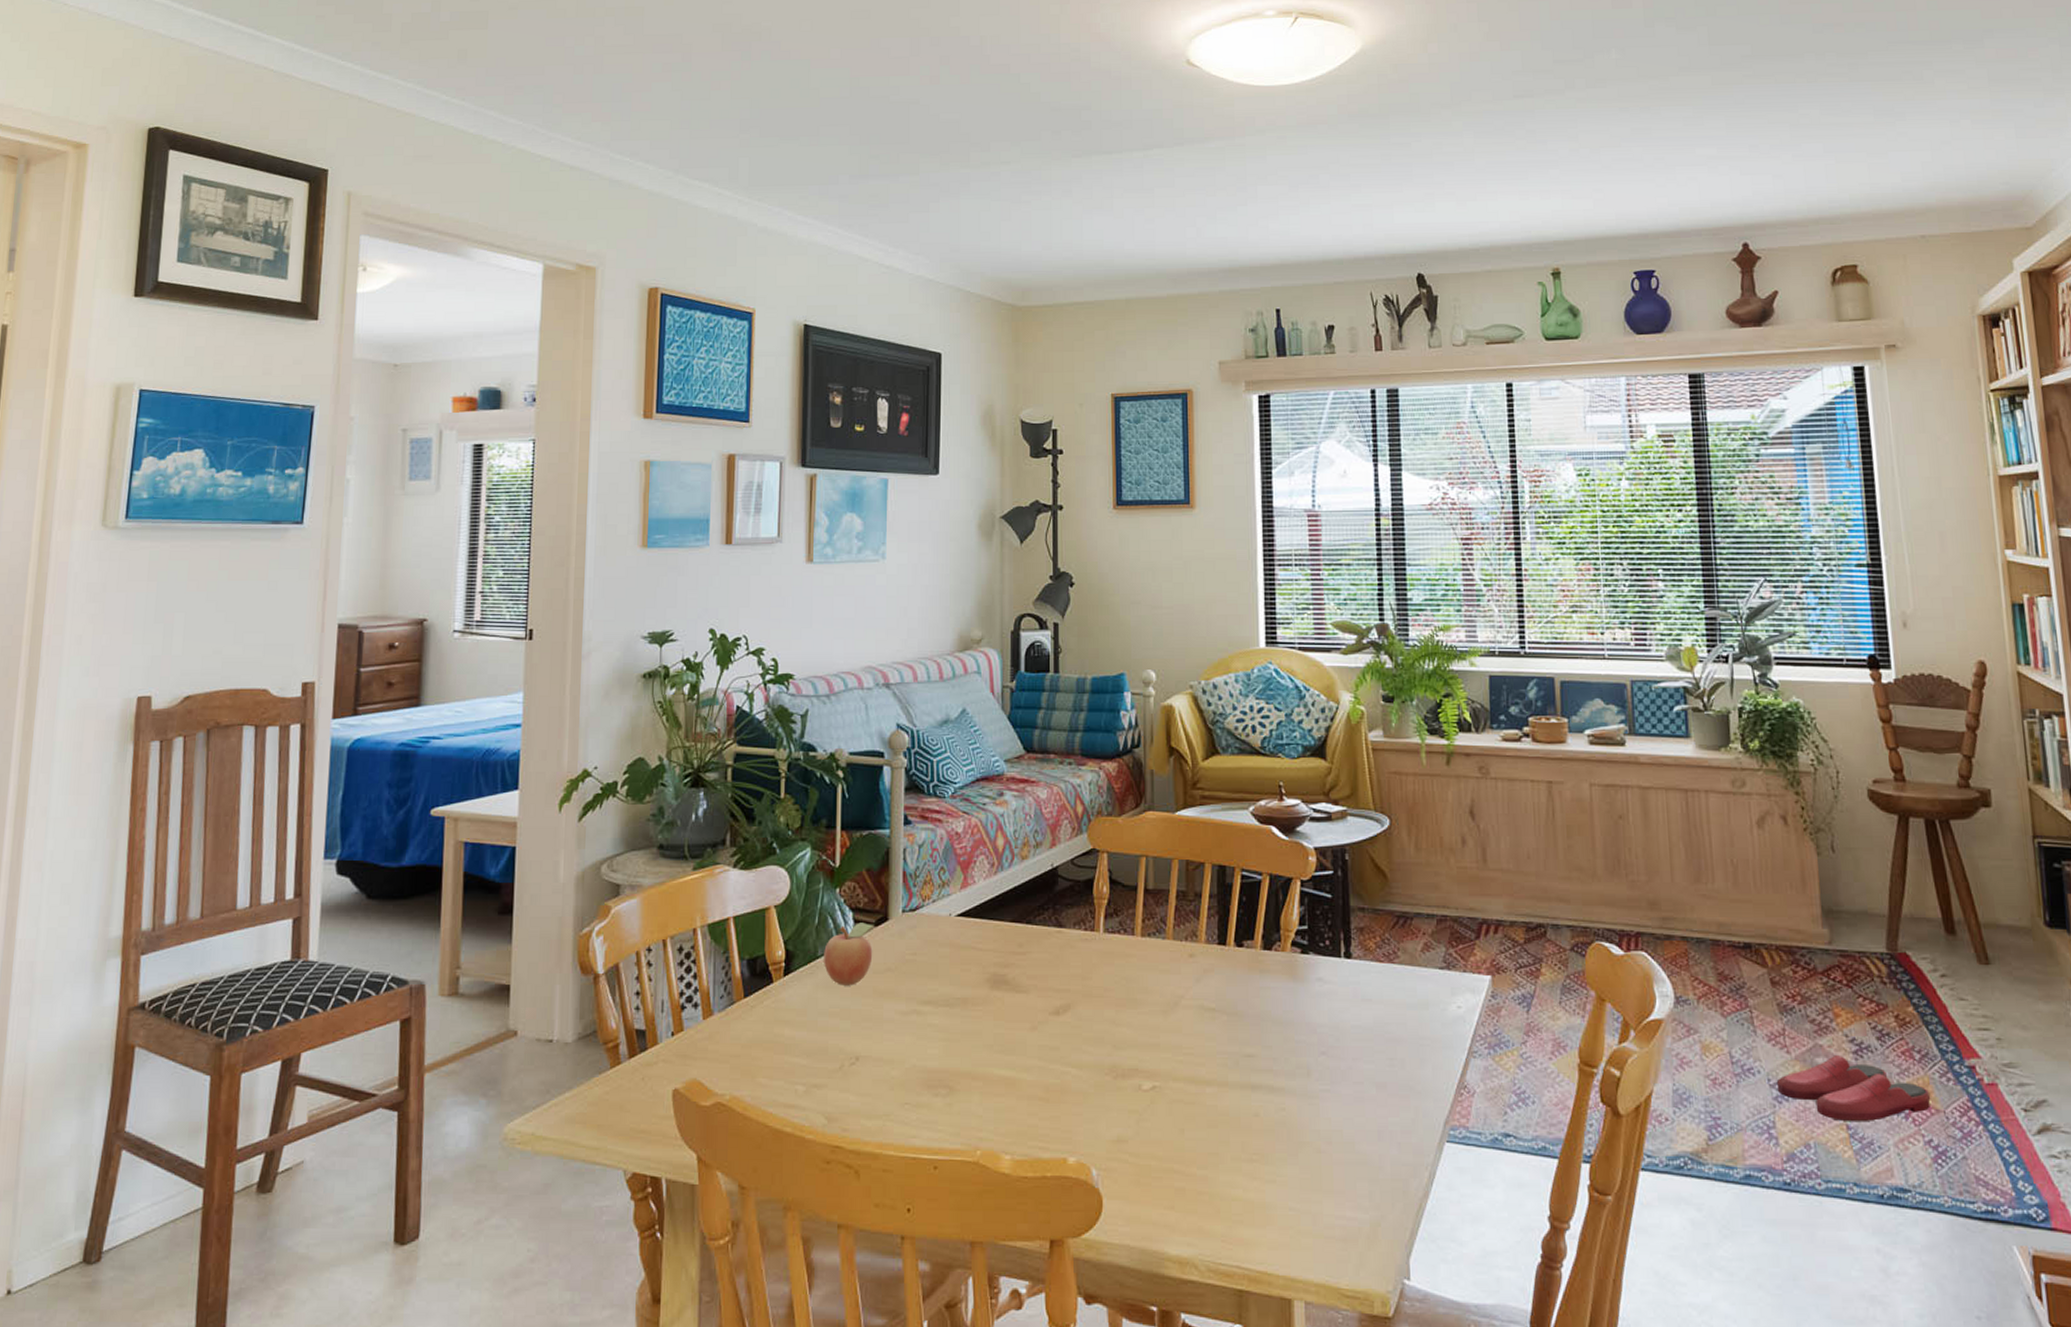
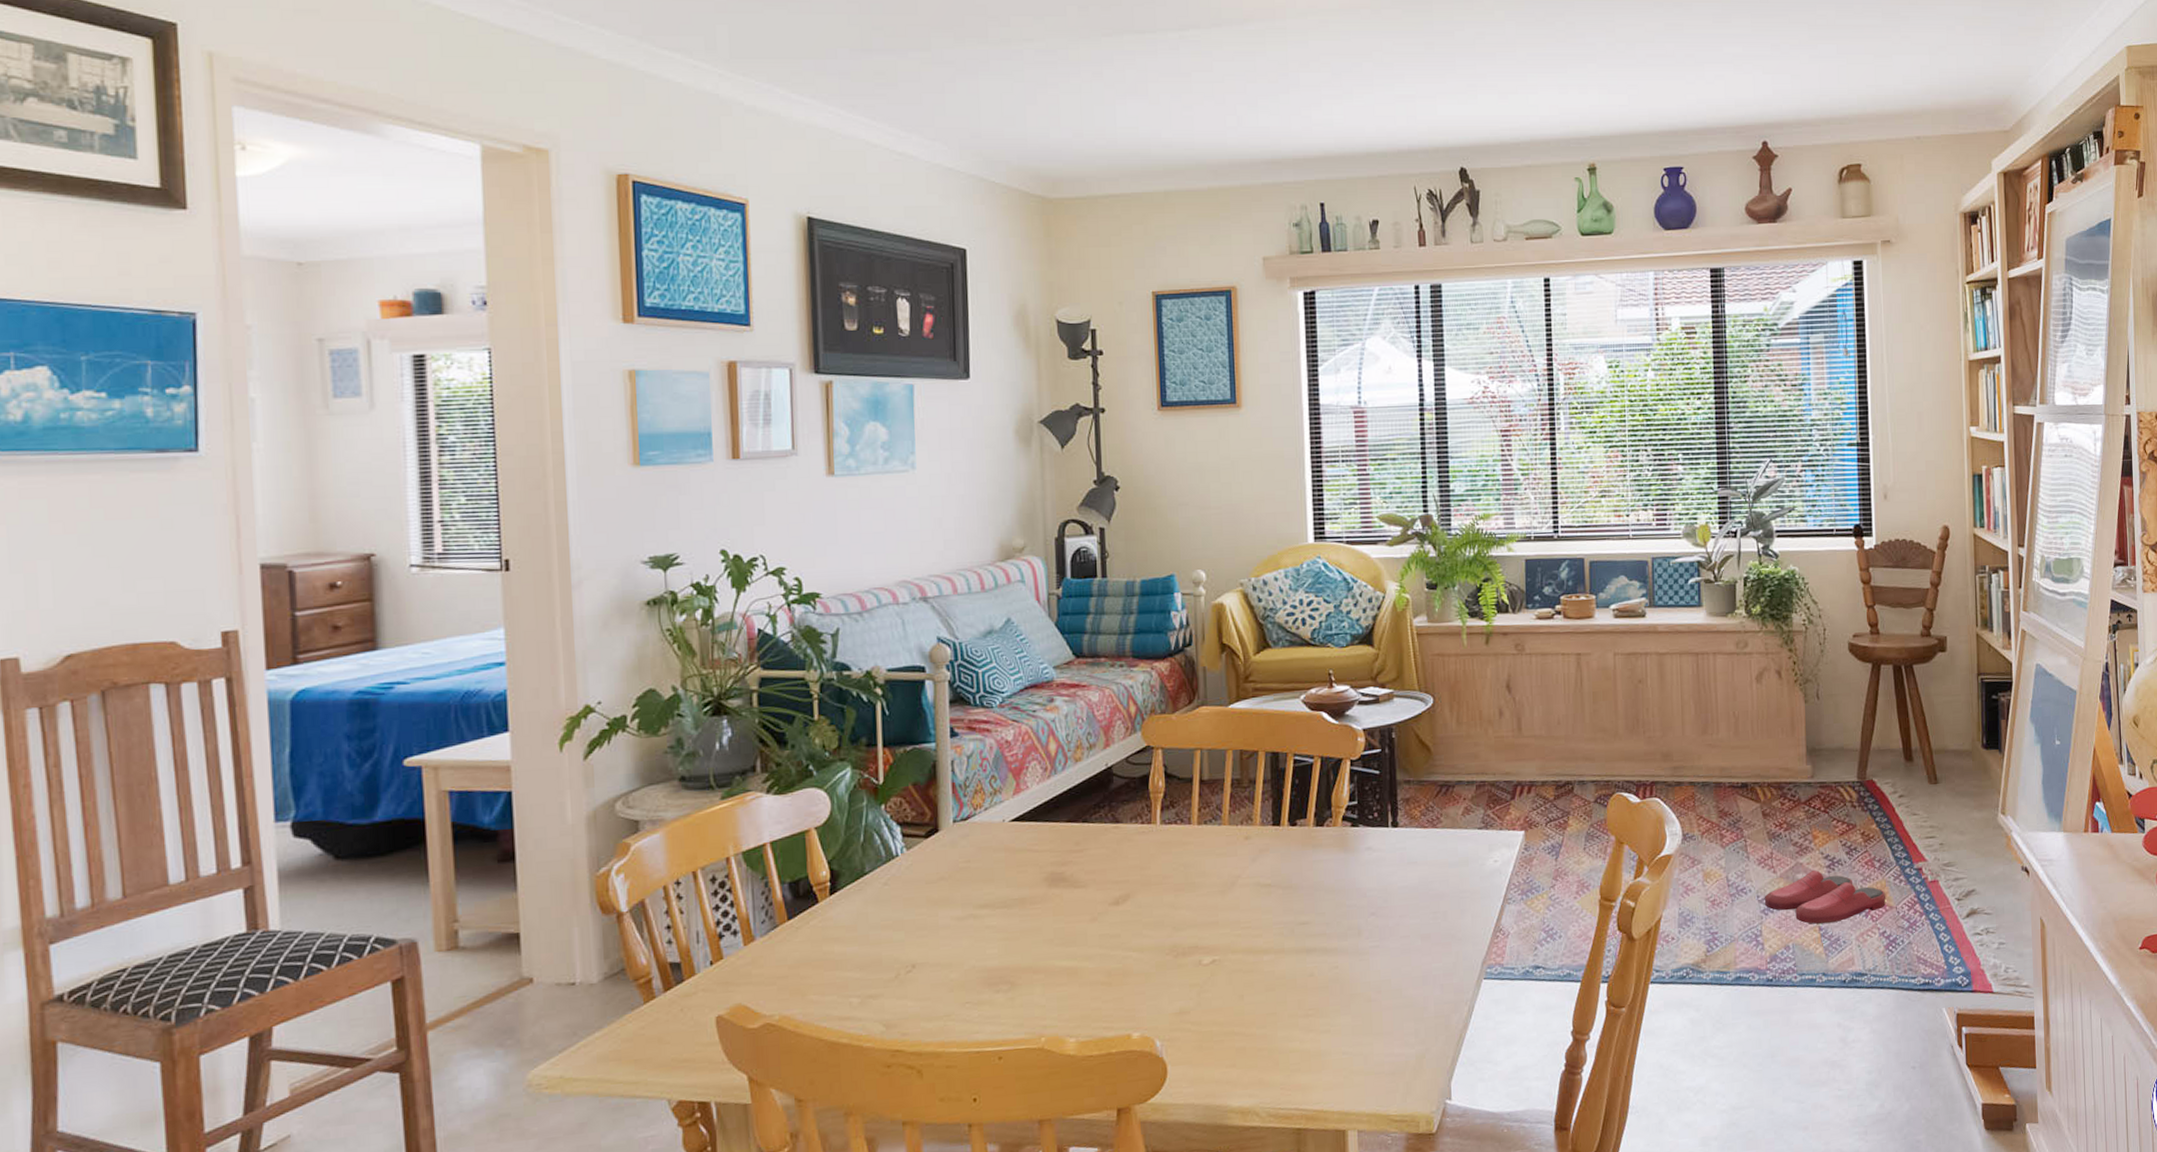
fruit: present [824,922,875,986] -> none [872,836,925,899]

